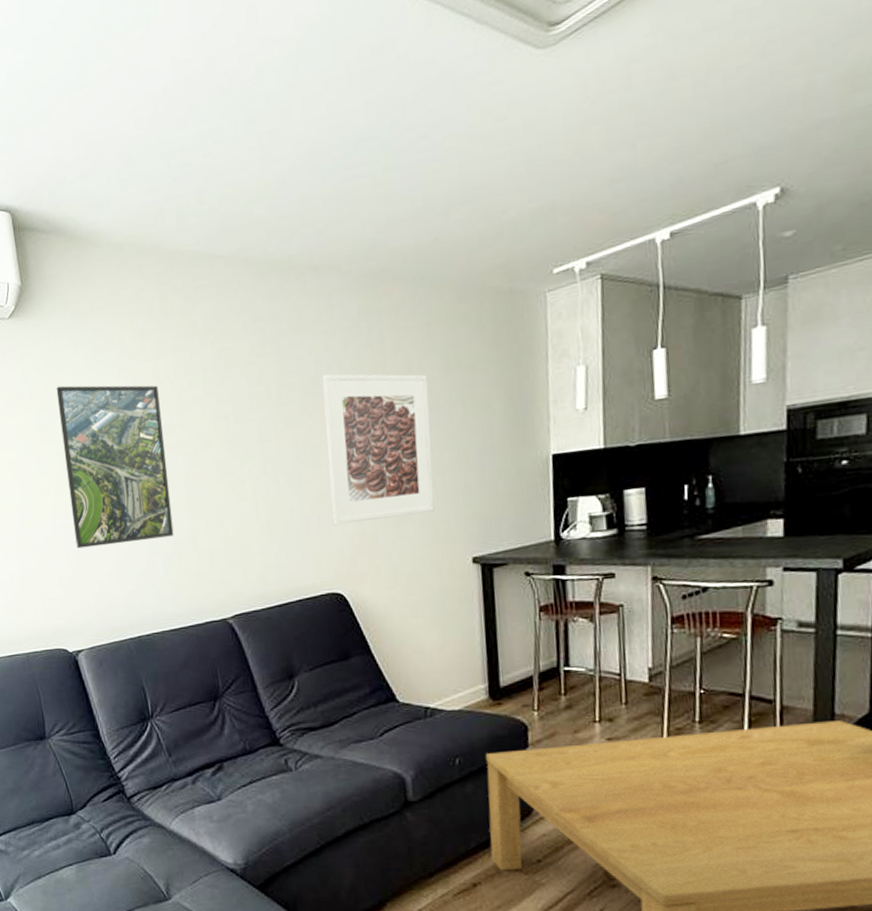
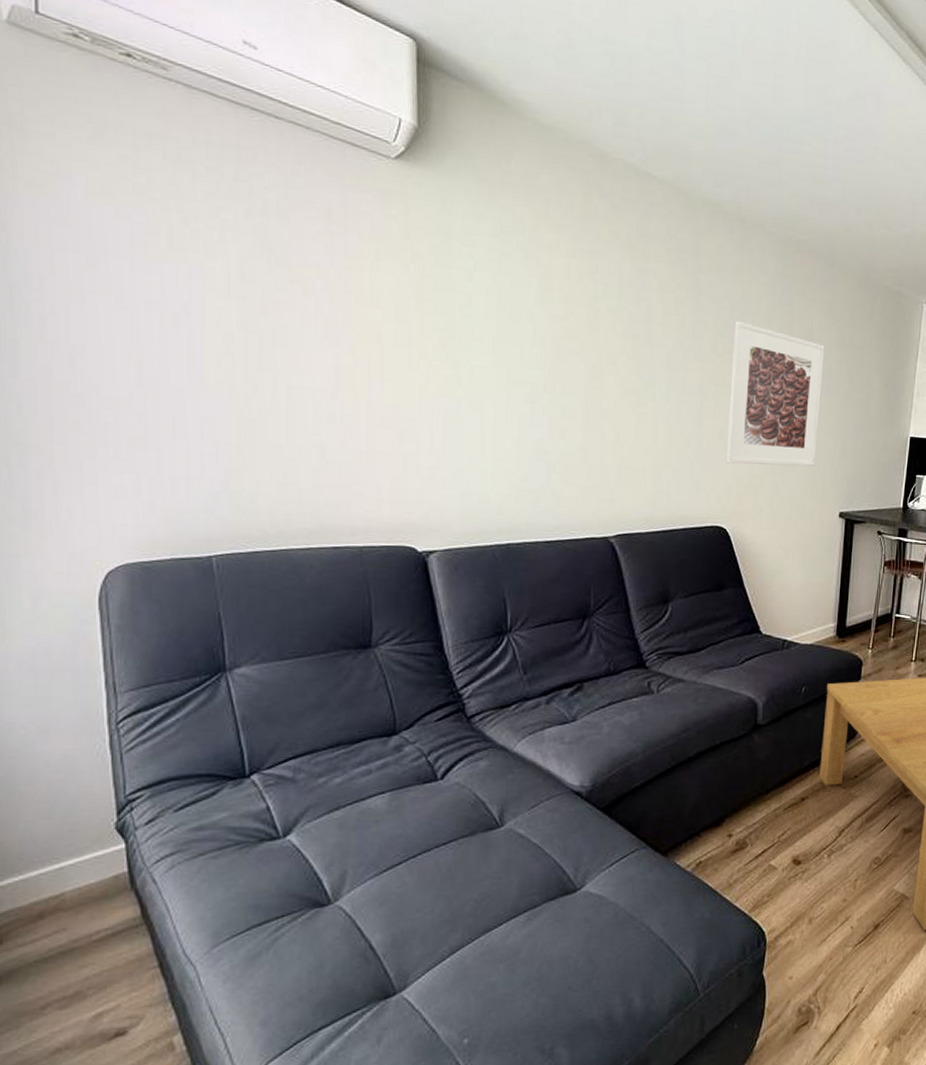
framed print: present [56,385,174,549] -> none [444,253,568,444]

